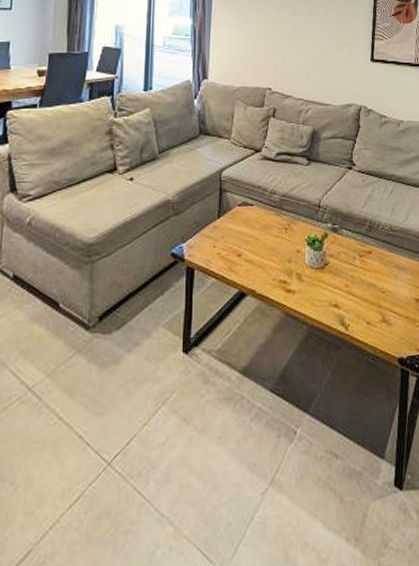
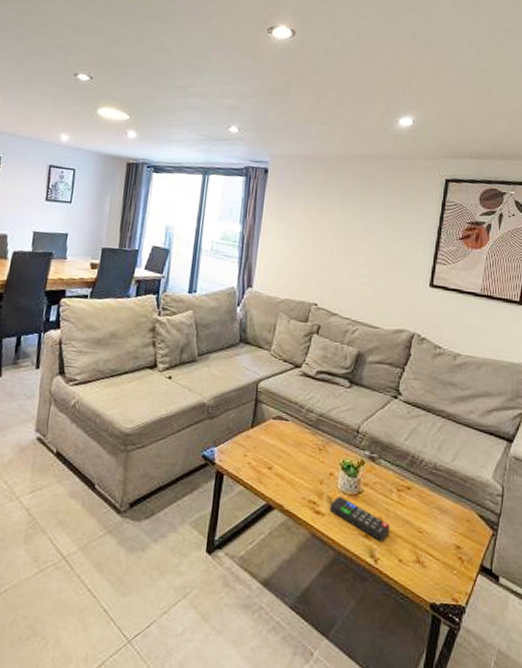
remote control: none [299,271,356,308] -> present [329,496,390,541]

